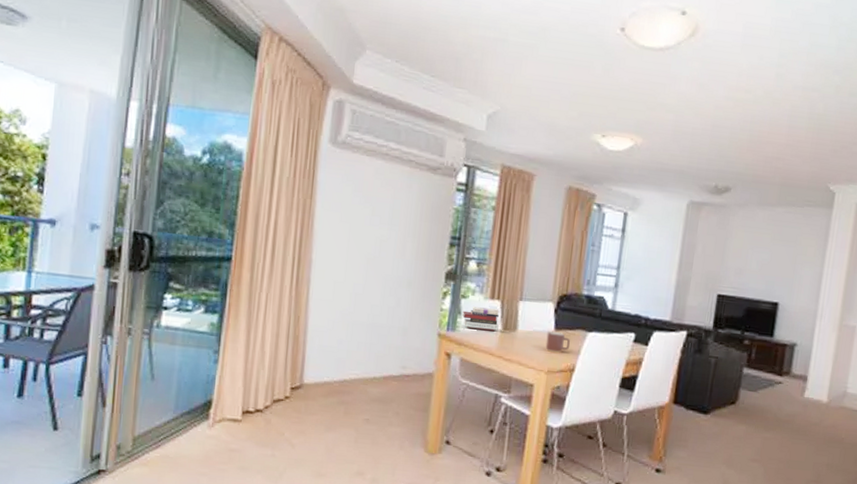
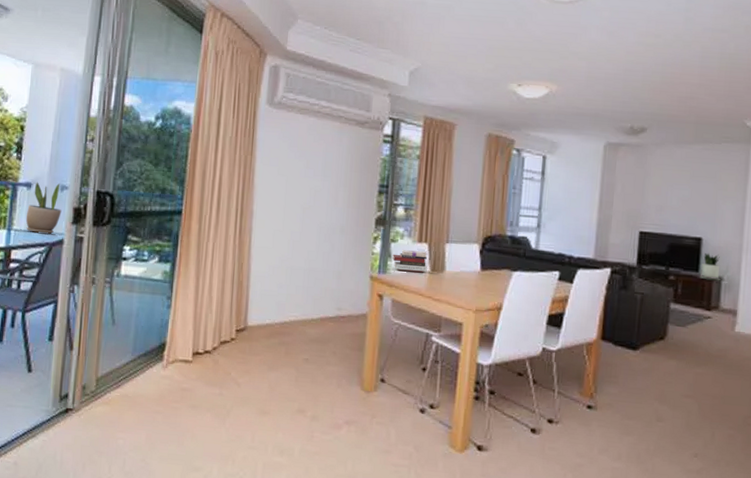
potted plant: none [49,219,92,278] -> present [25,182,62,234]
mug: present [545,331,570,354] -> none [472,272,496,293]
planter: none [773,318,795,347] -> present [699,253,721,281]

